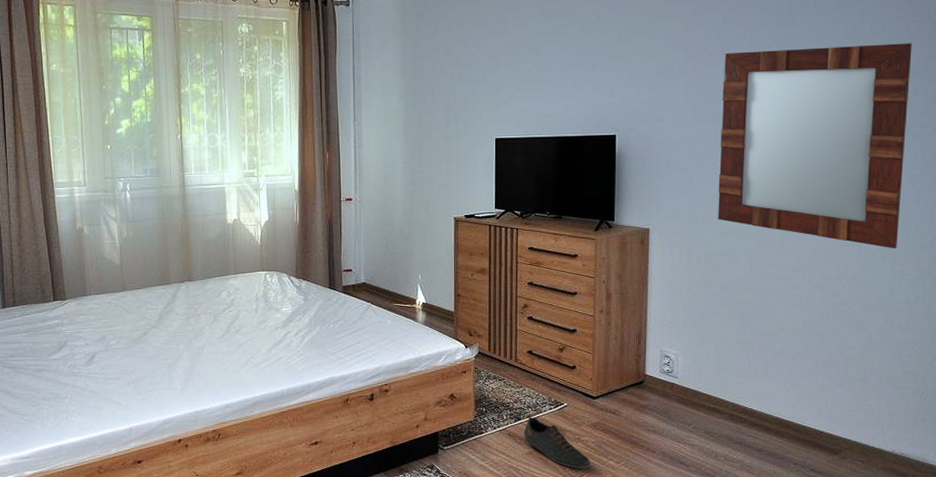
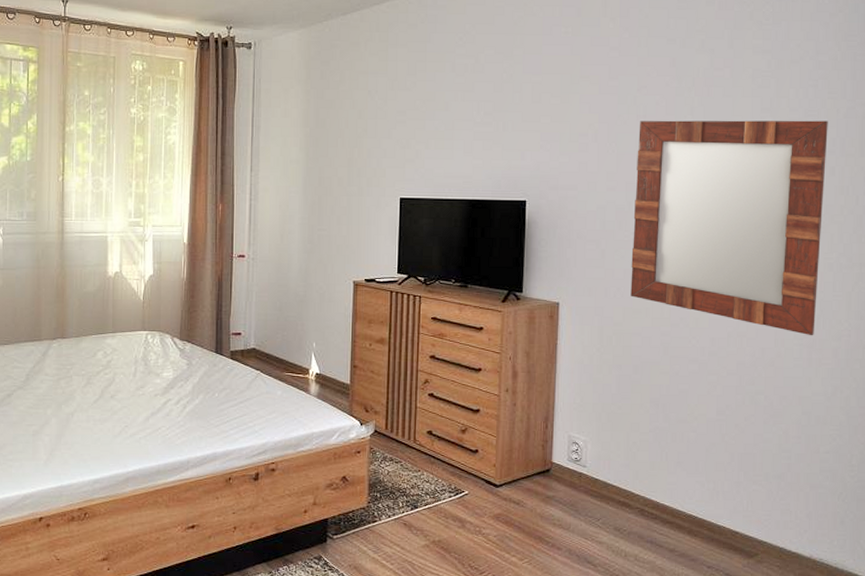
shoe: present [523,416,590,469] -> none [420,504,491,566]

